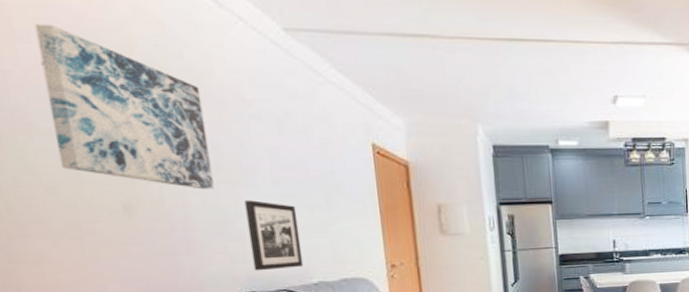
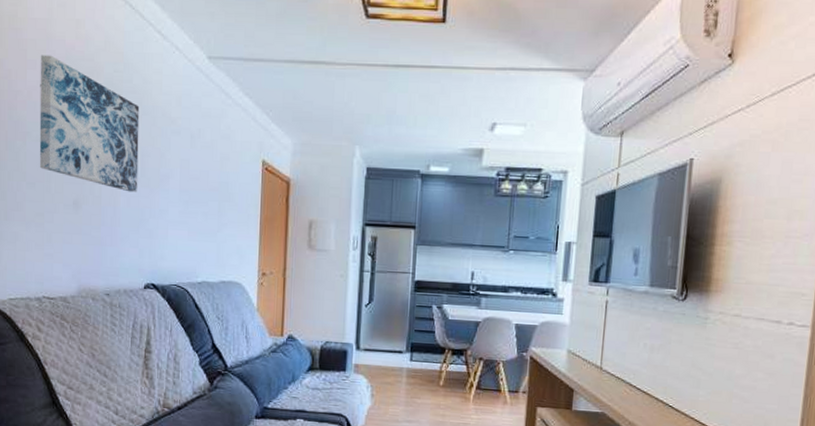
picture frame: present [244,200,304,271] -> none [155,204,194,267]

